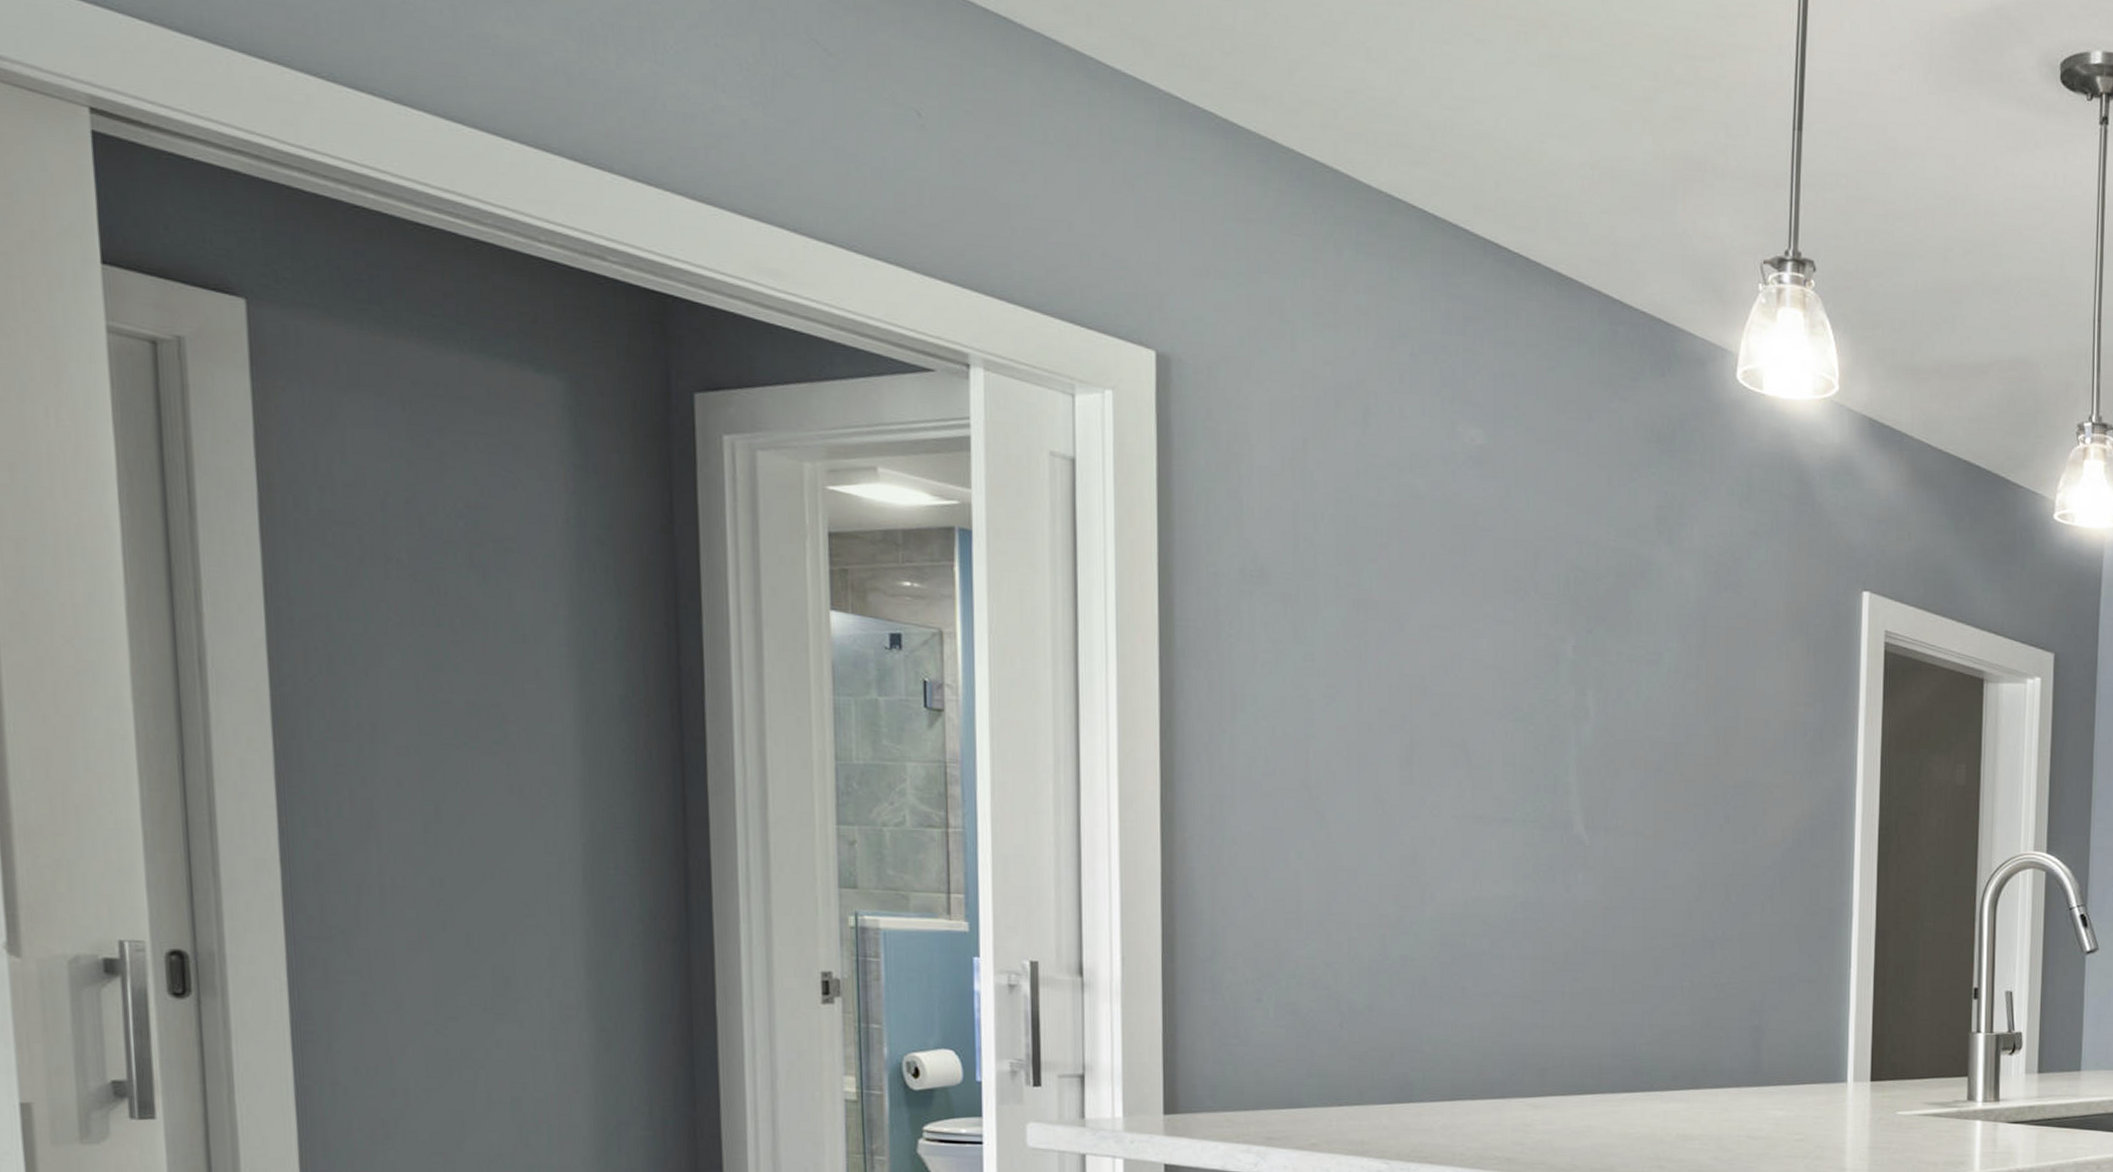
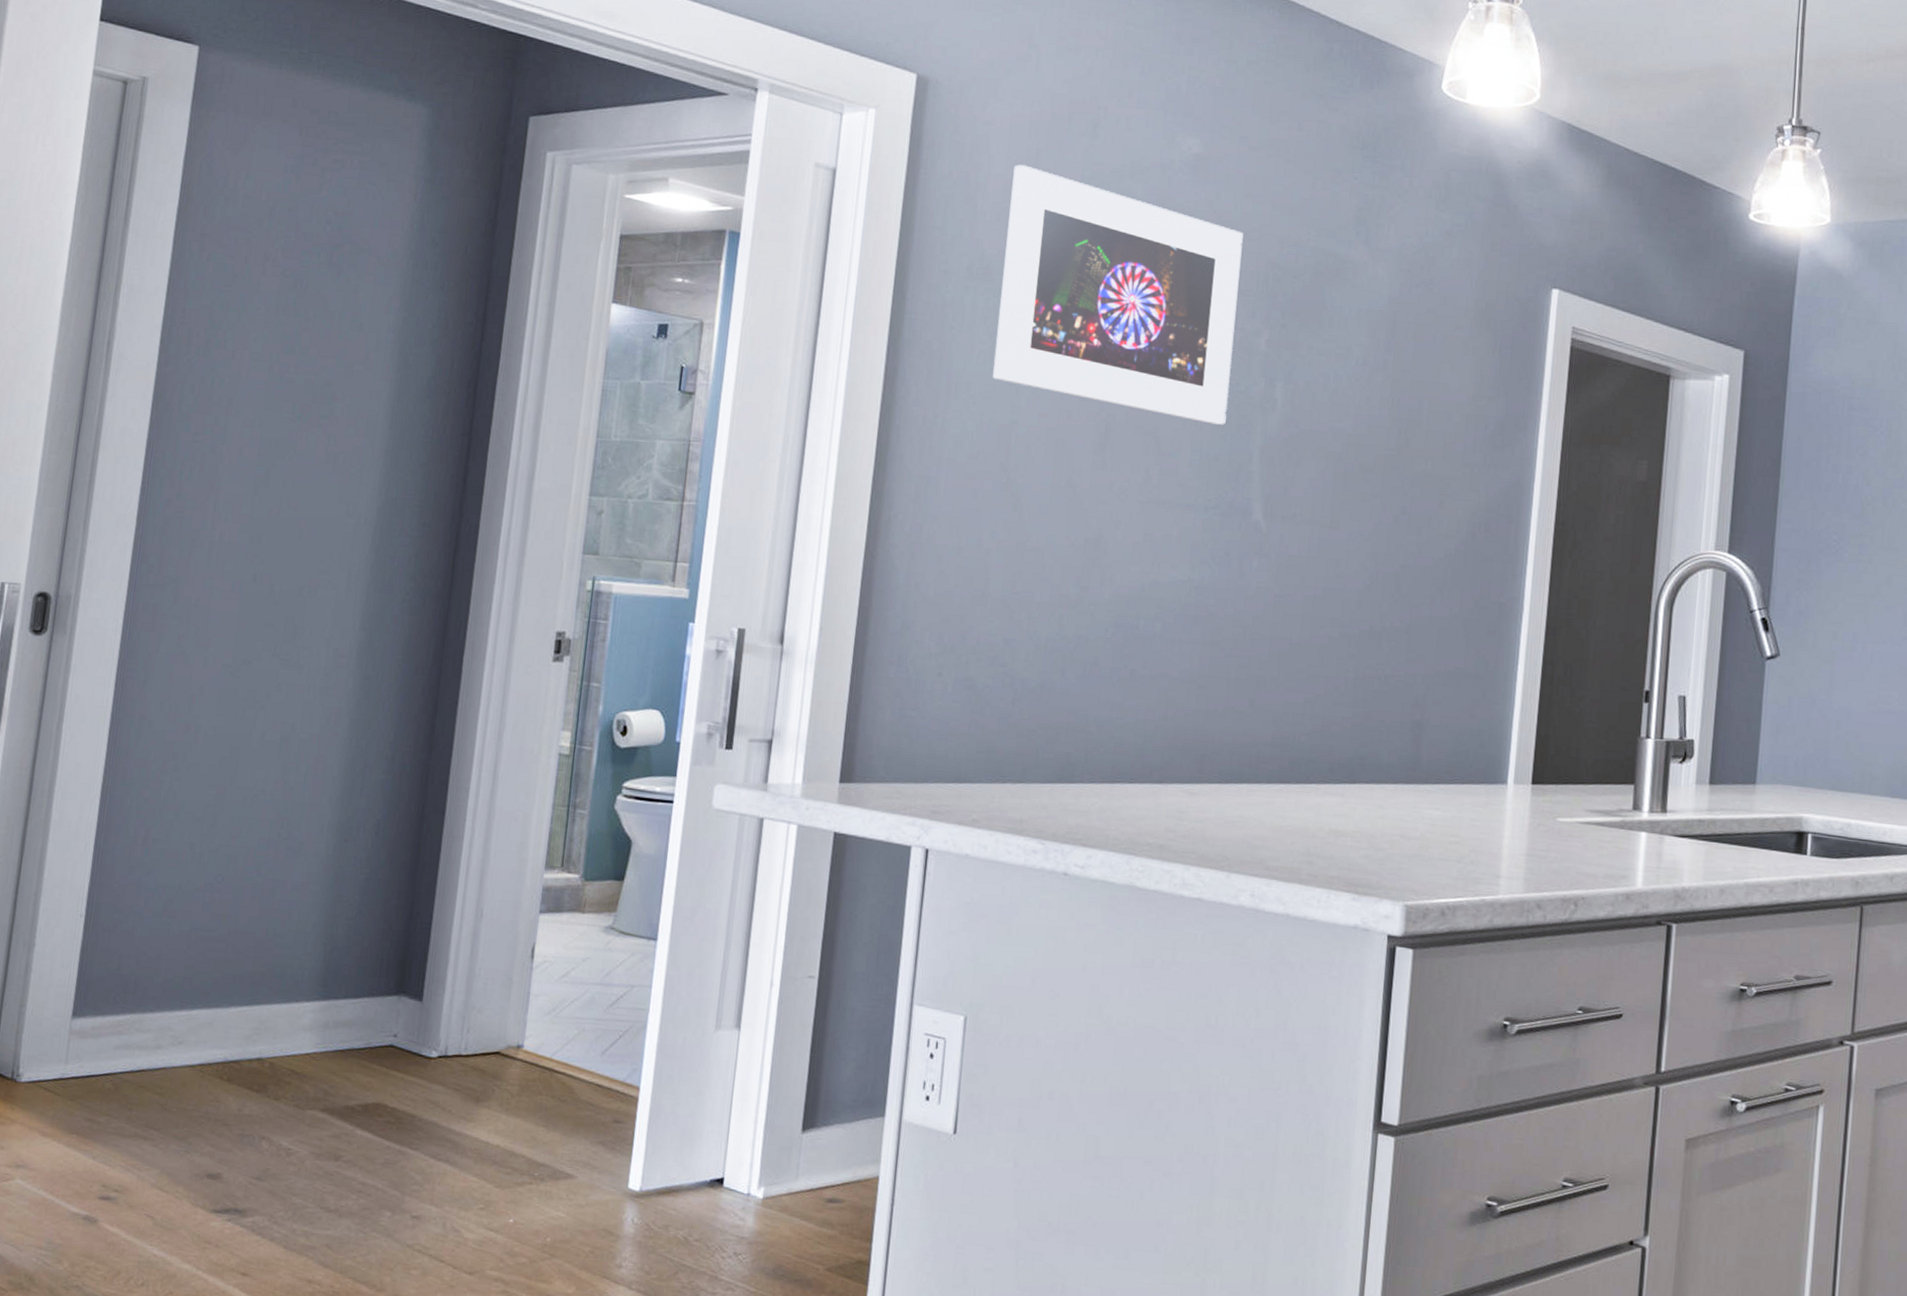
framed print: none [1280,455,1539,736] -> present [993,164,1243,425]

